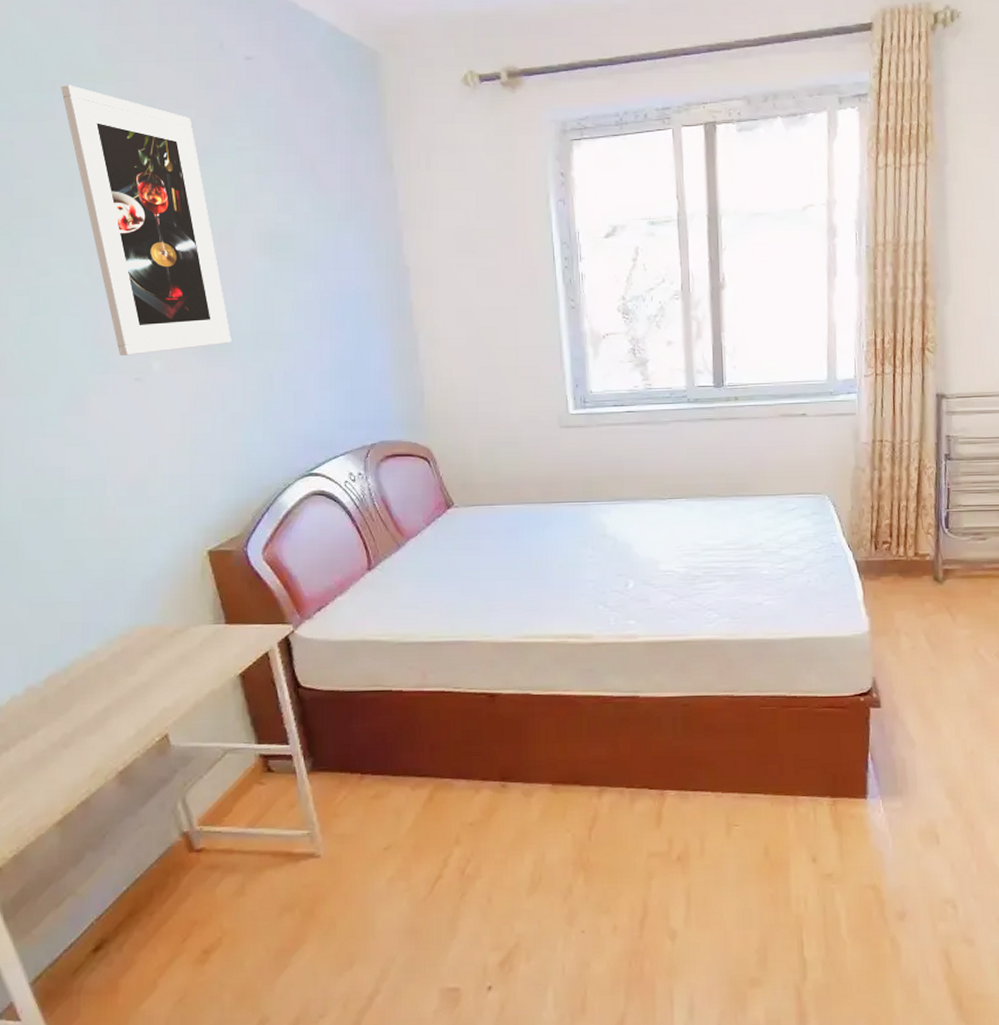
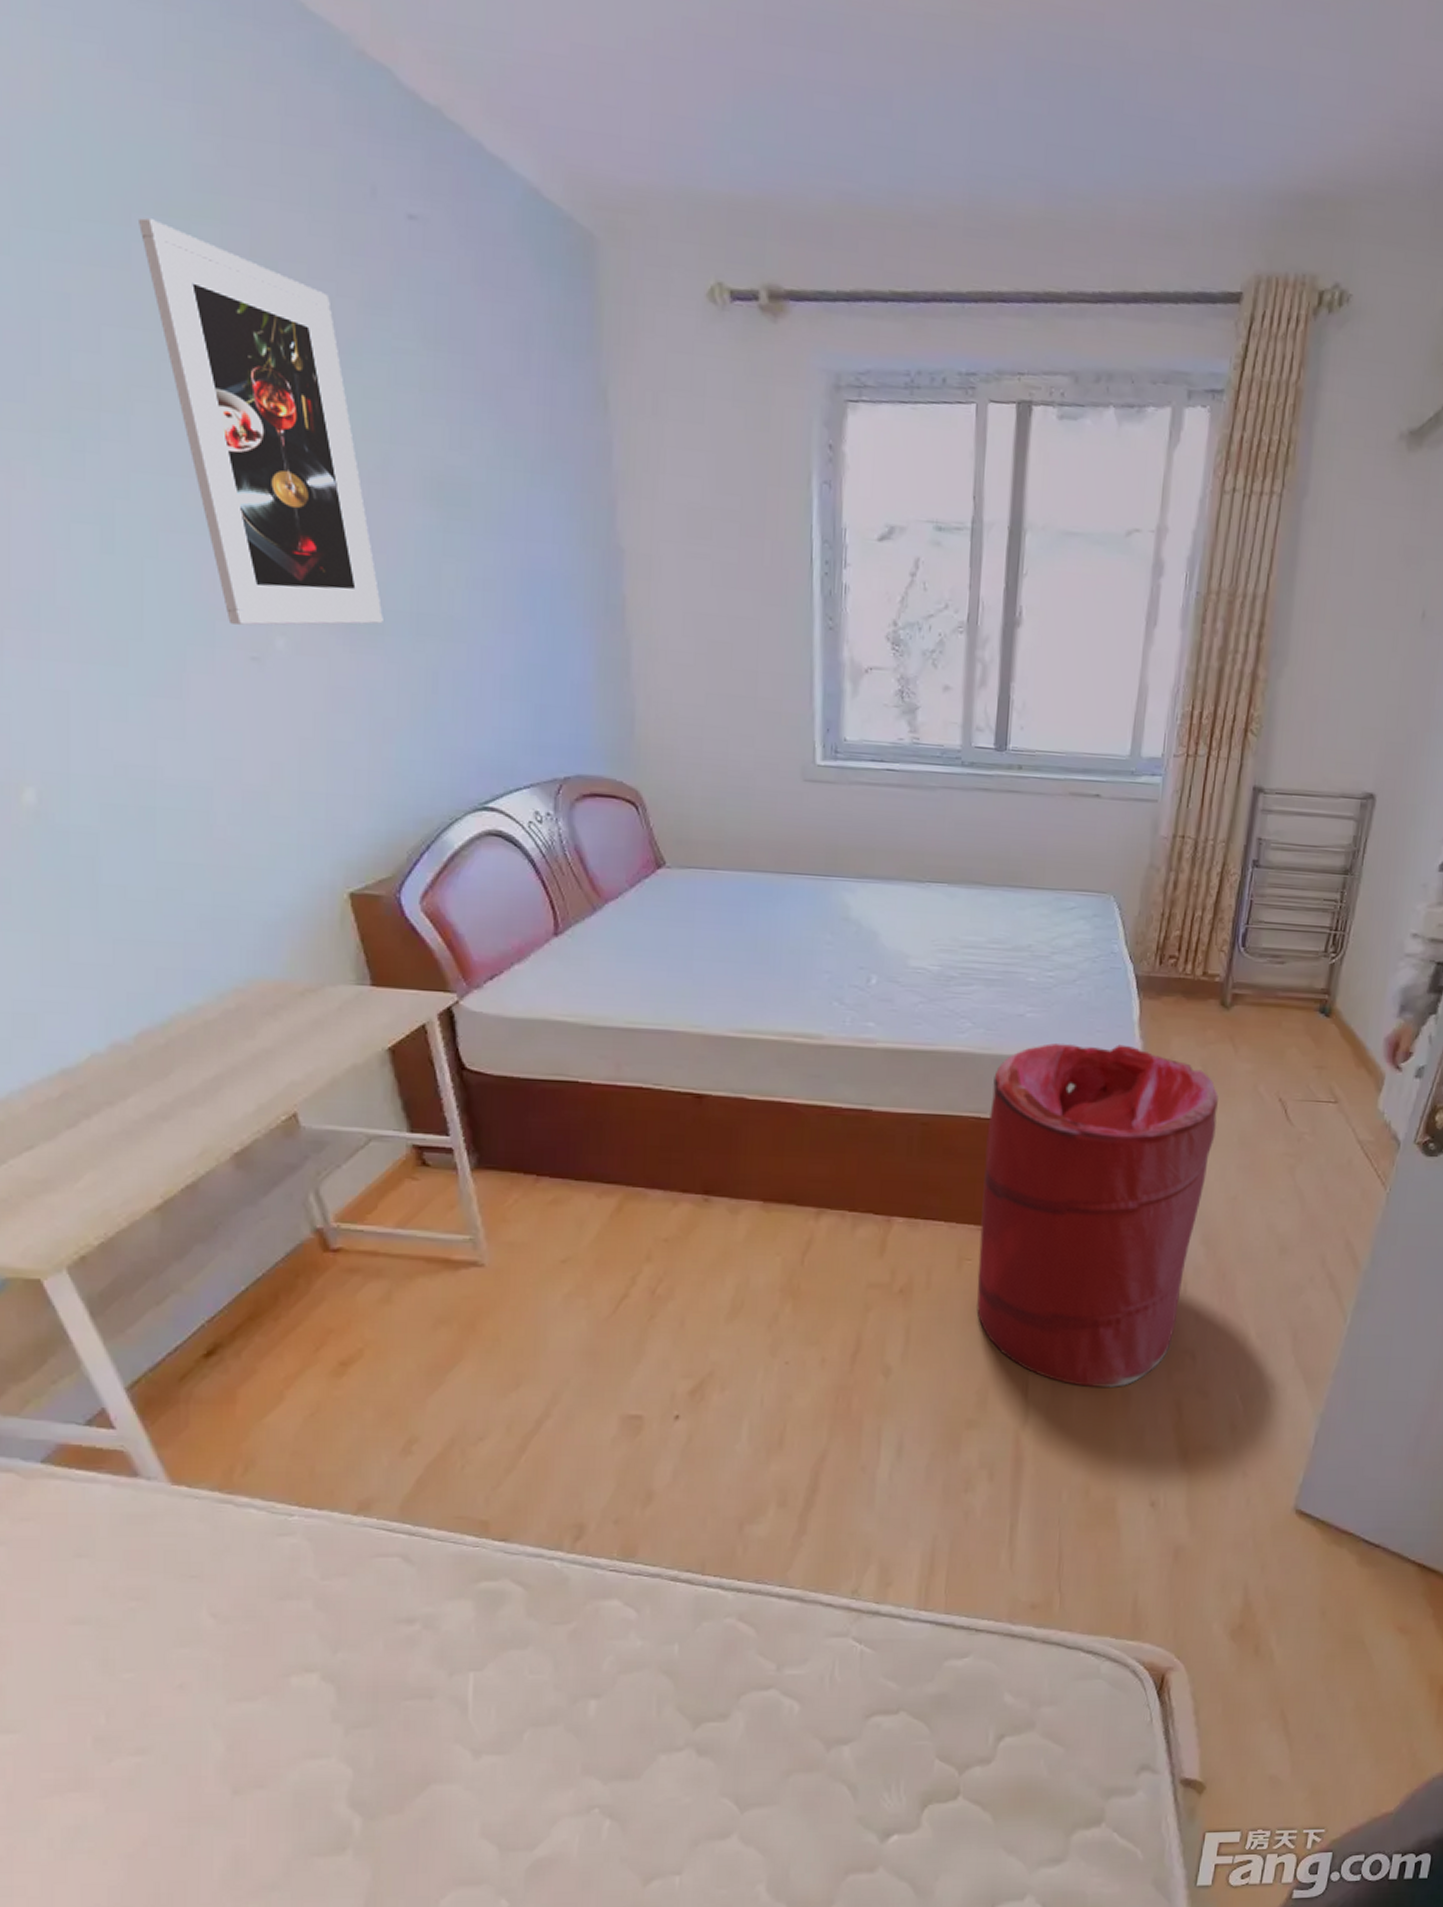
laundry hamper: none [741,622,946,941] -> present [977,1043,1218,1387]

